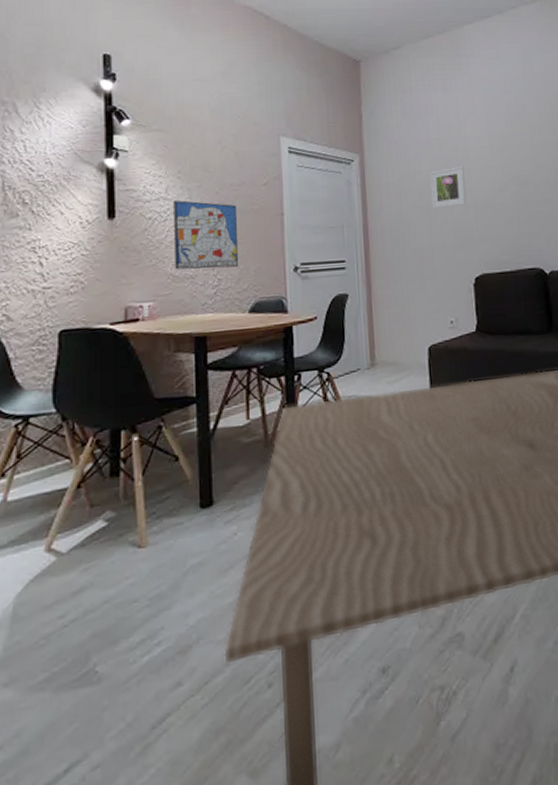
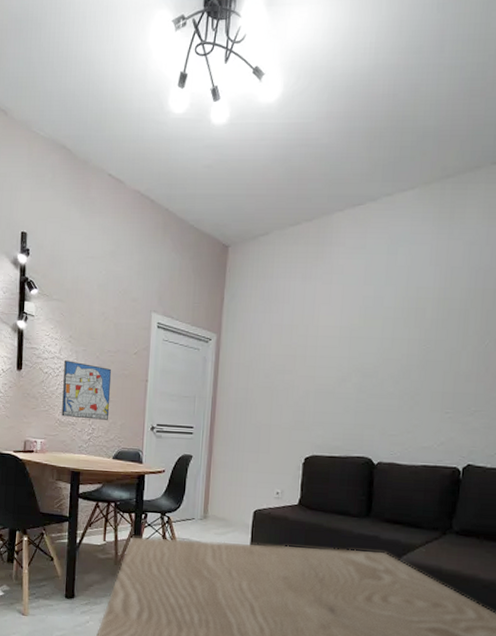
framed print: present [430,165,467,209] -> none [275,353,311,391]

